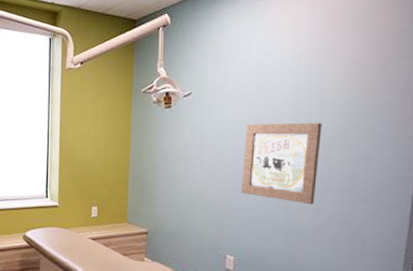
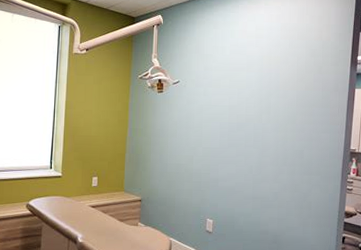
wall art: present [241,122,322,205] -> none [219,109,278,176]

